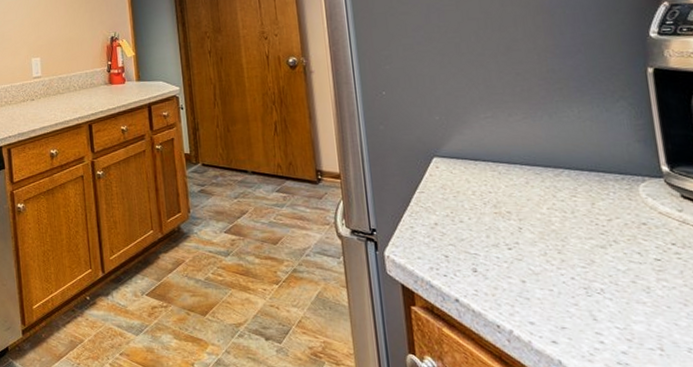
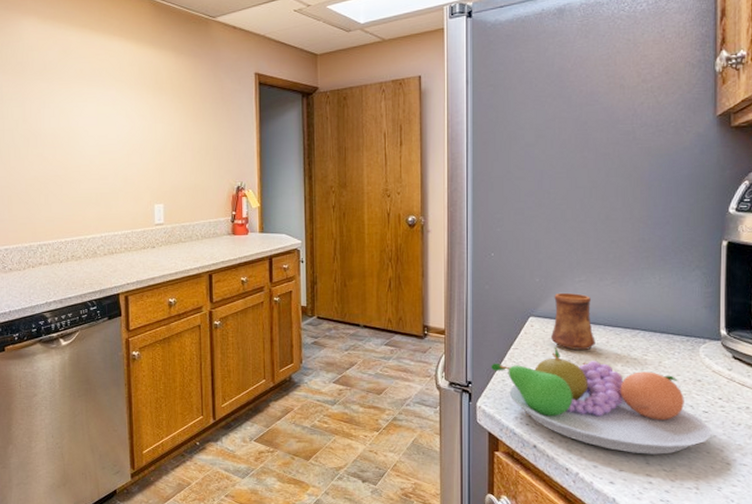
fruit bowl: none [396,190,670,309] -> present [491,348,712,454]
cup: none [458,130,513,192] -> present [550,292,595,350]

